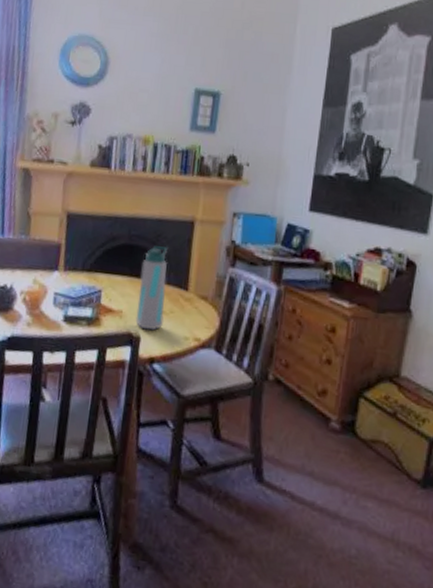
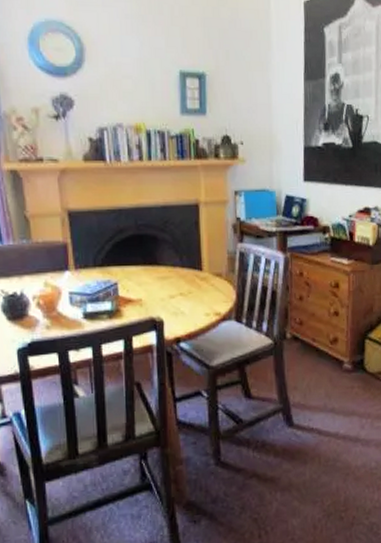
water bottle: present [135,246,167,331] -> none [154,232,184,313]

